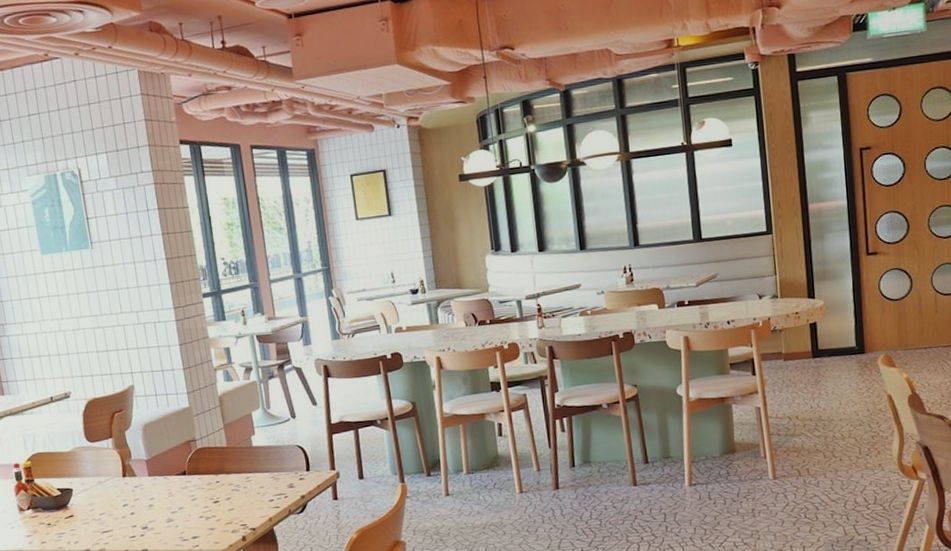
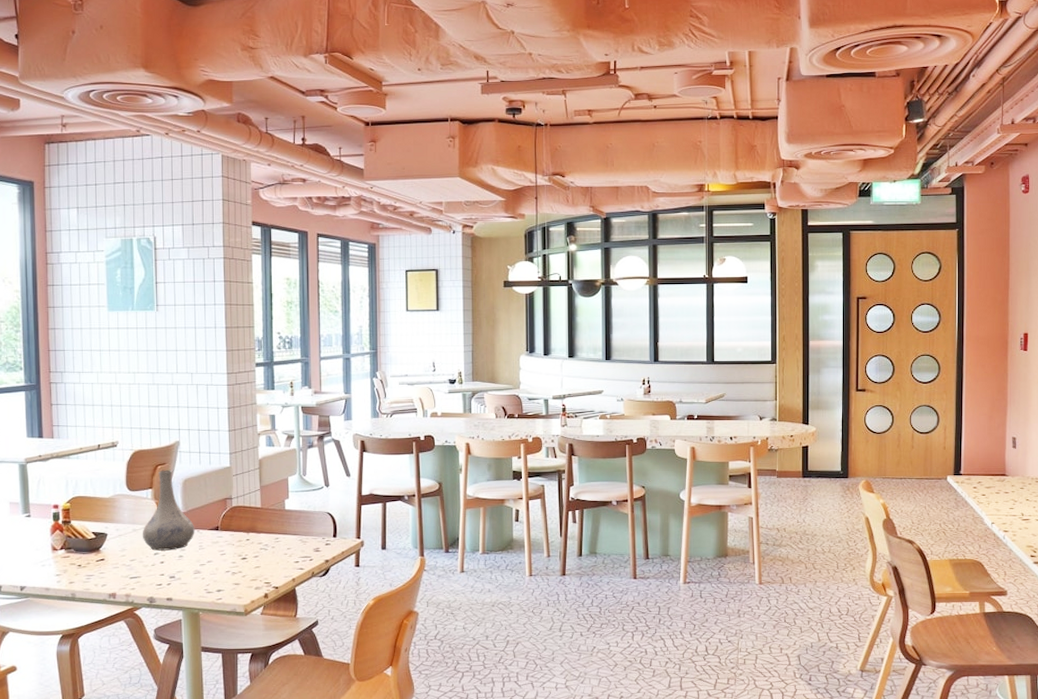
vase: none [108,416,162,502] -> present [142,470,195,551]

